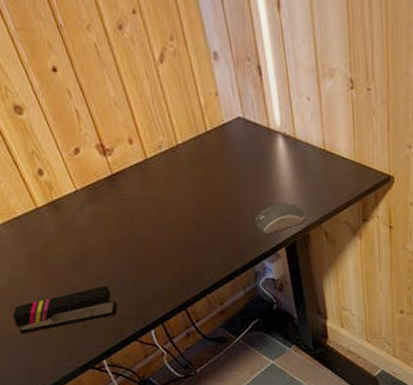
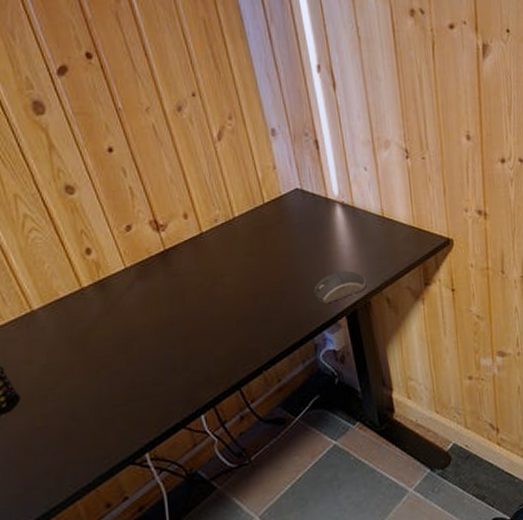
stapler: present [13,285,117,334] -> none [45,368,164,429]

